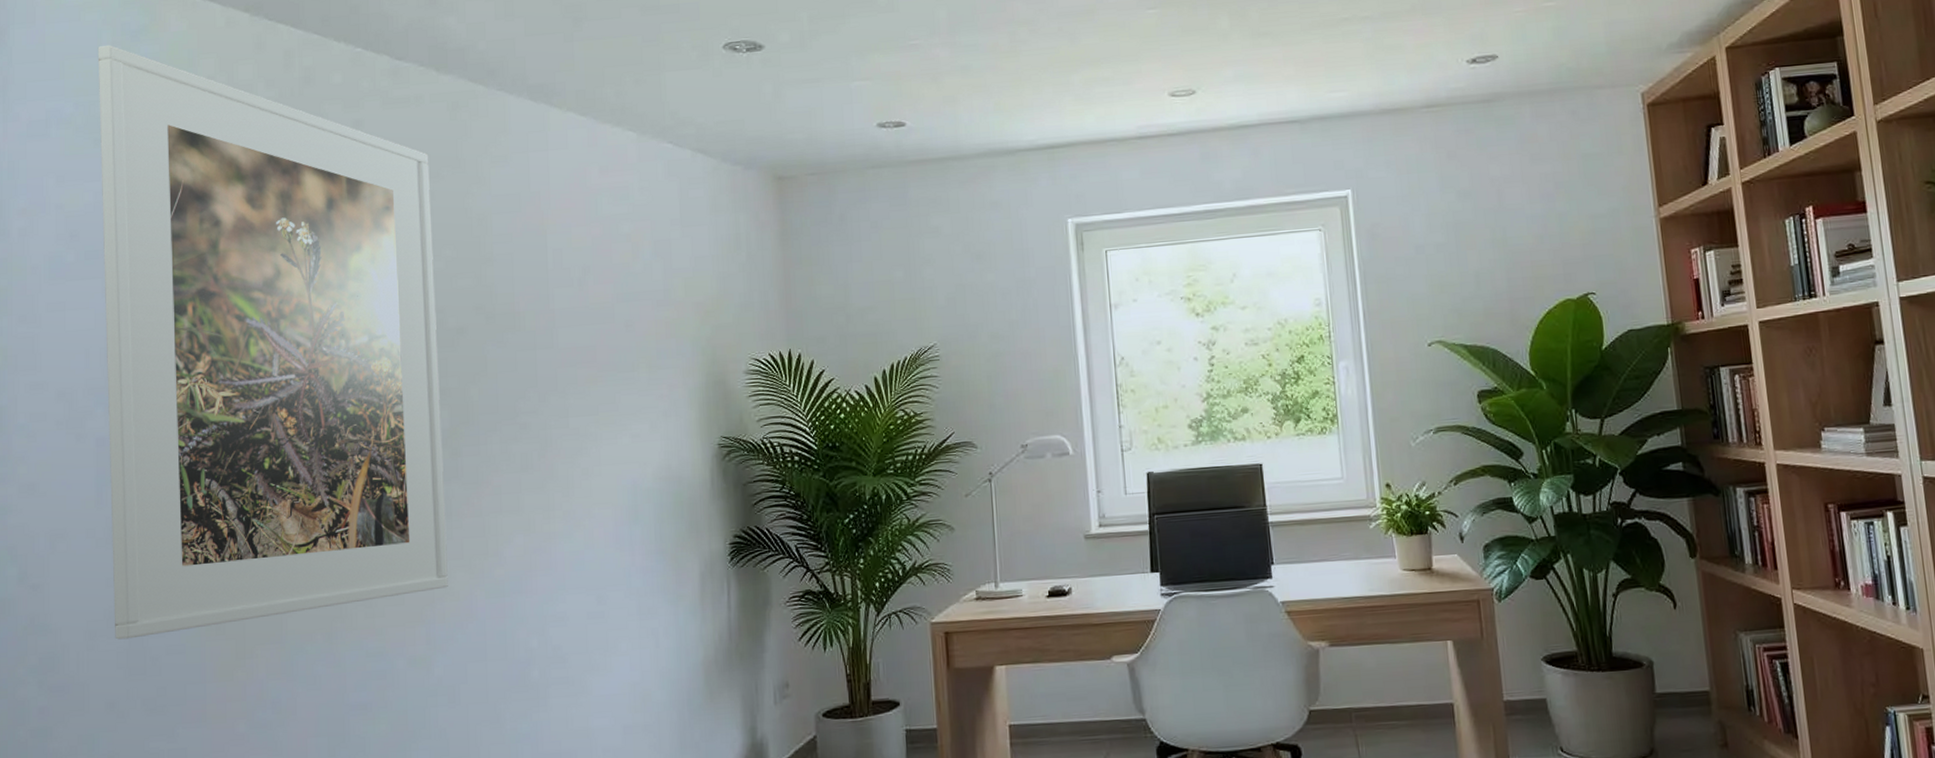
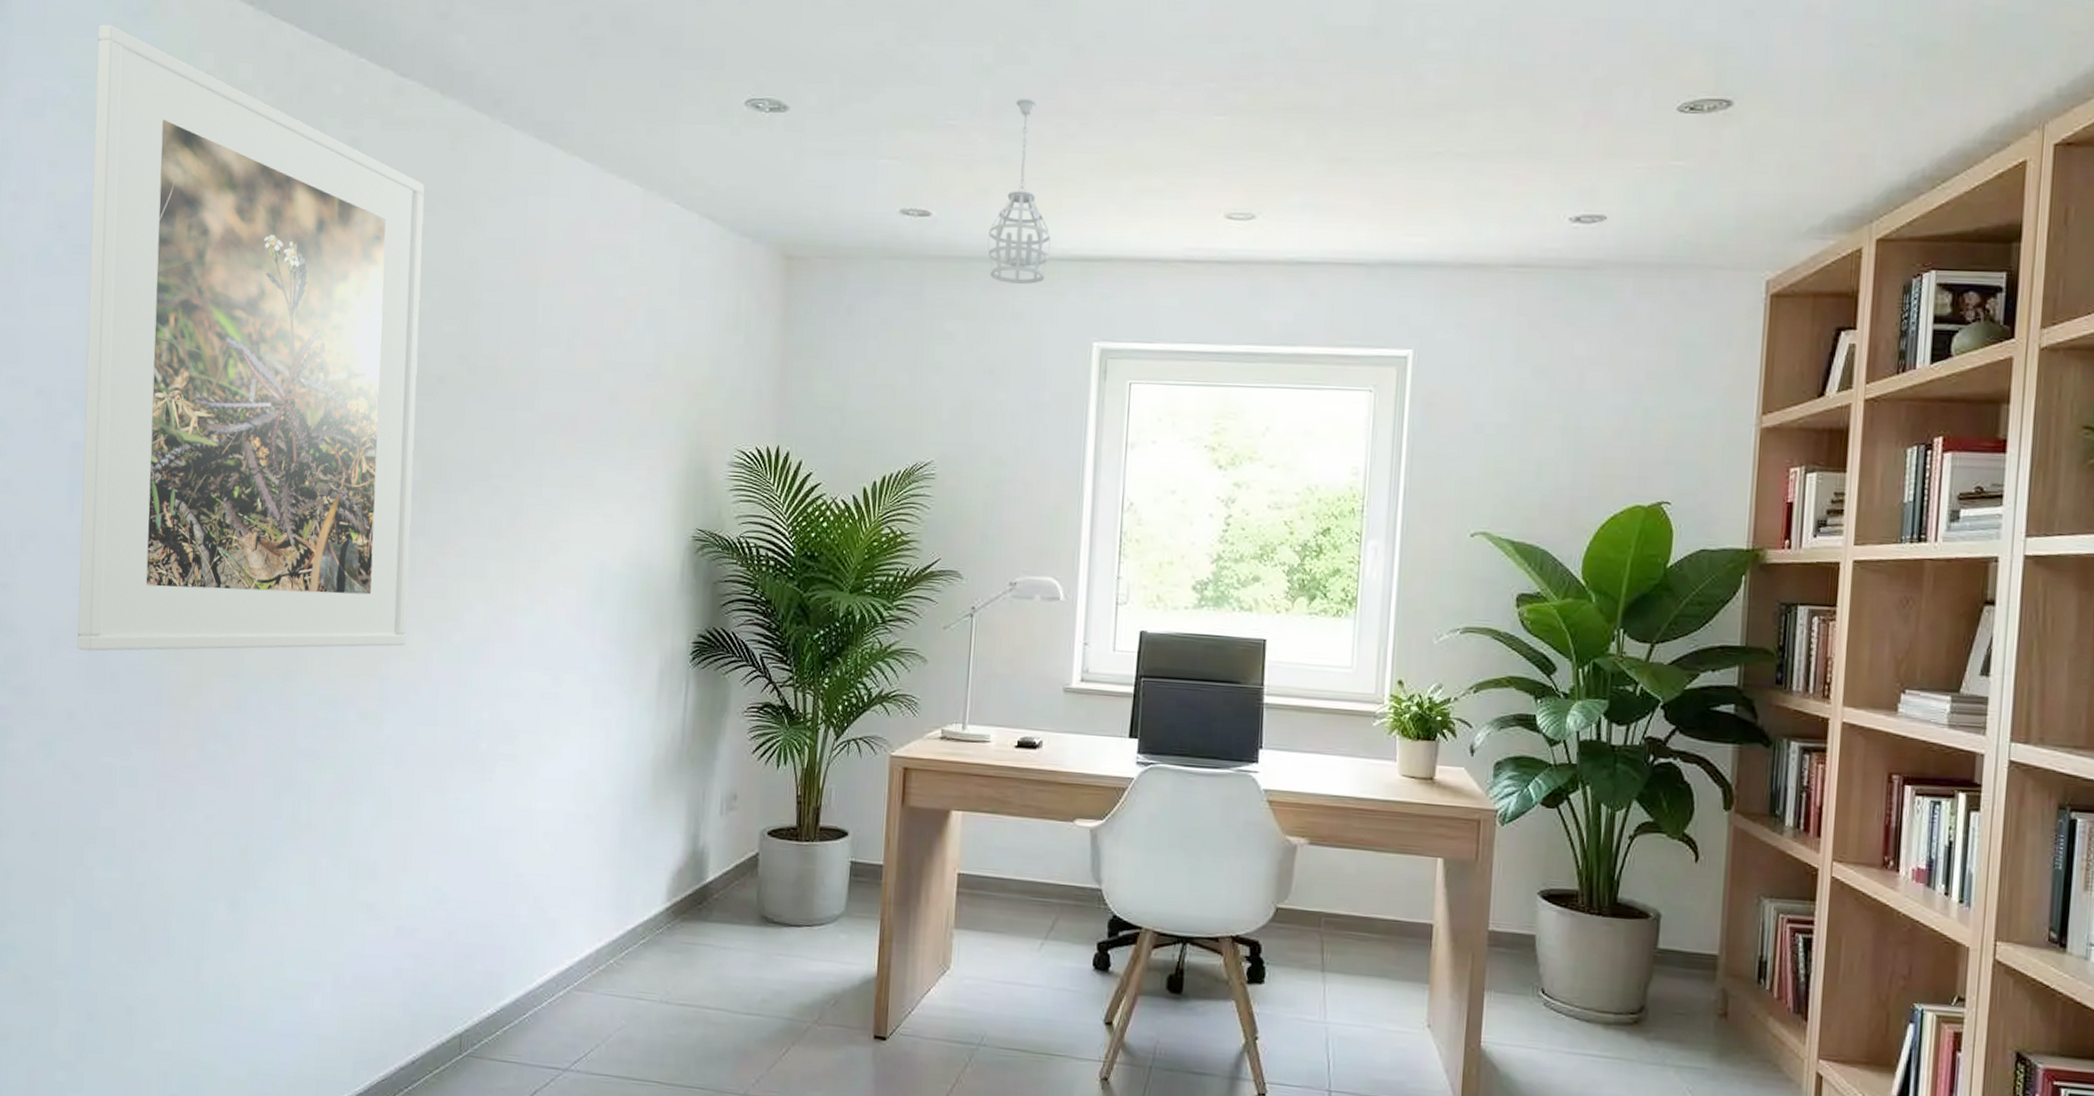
pendant light: none [960,13,1018,177] -> present [988,97,1051,284]

